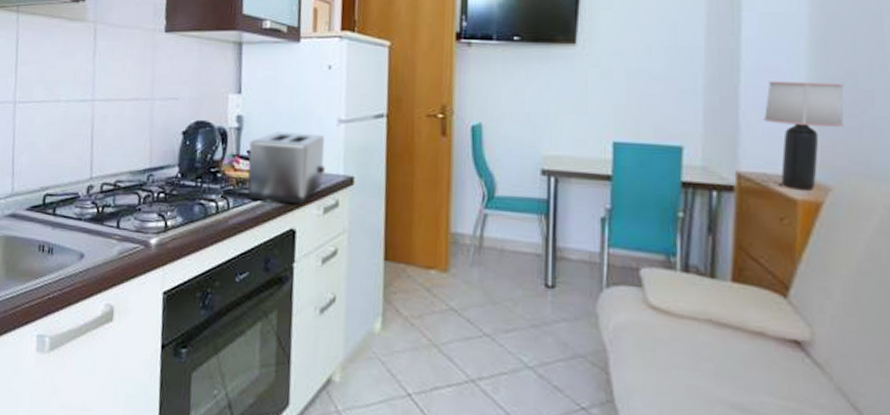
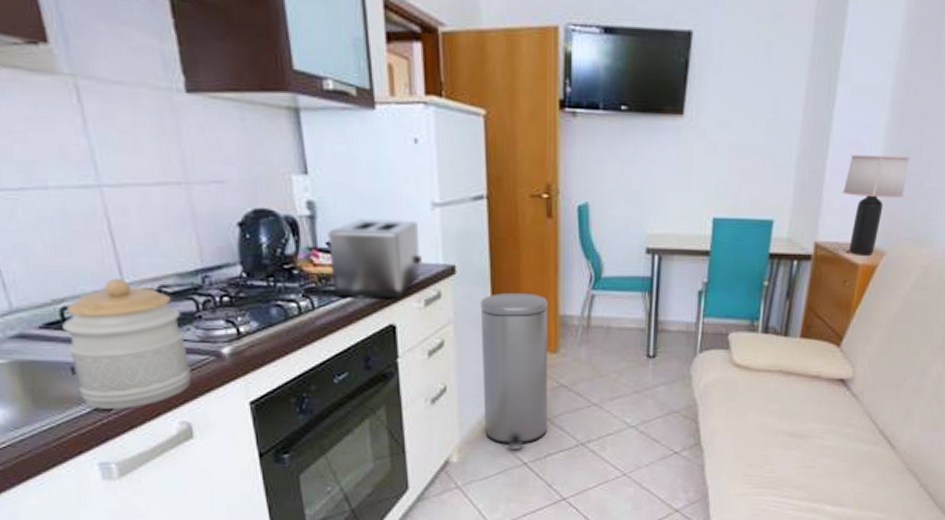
jar: none [39,172,126,287] -> present [62,278,192,409]
pedal bin: none [370,205,439,376] -> present [480,292,548,449]

